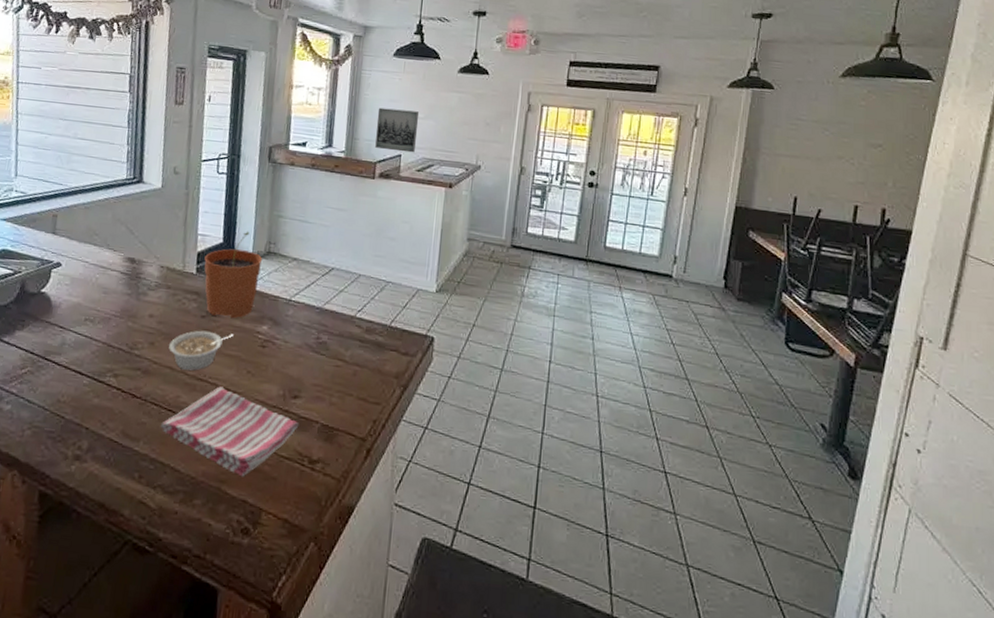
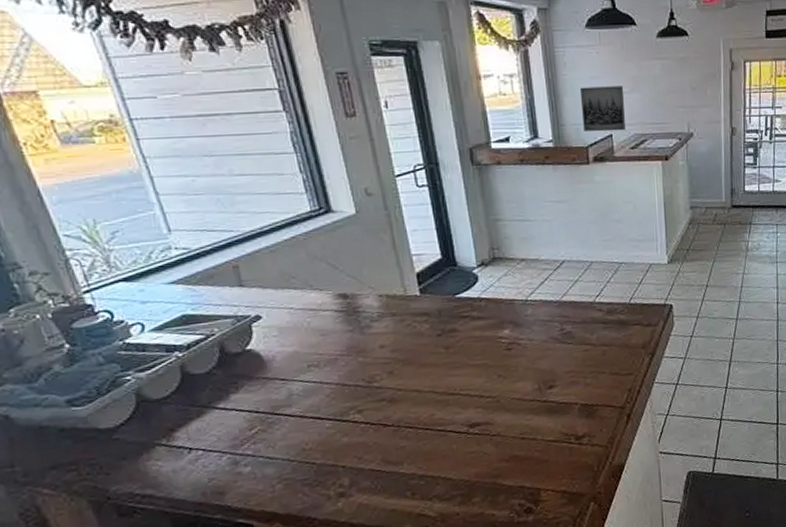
dish towel: present [161,386,299,477] -> none [421,395,560,468]
legume: present [169,330,234,372] -> none [410,345,476,390]
plant pot: present [204,231,263,319] -> none [425,241,490,332]

